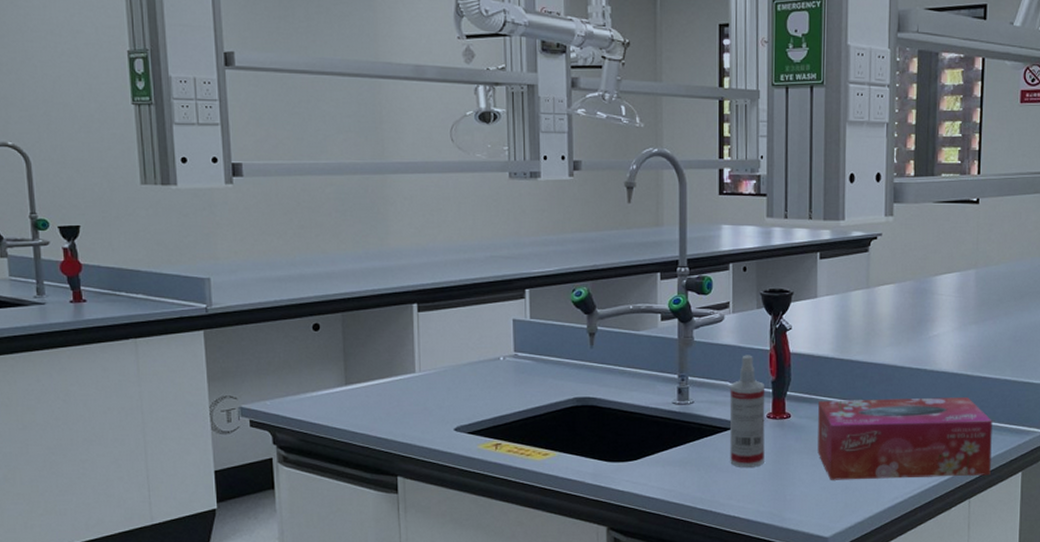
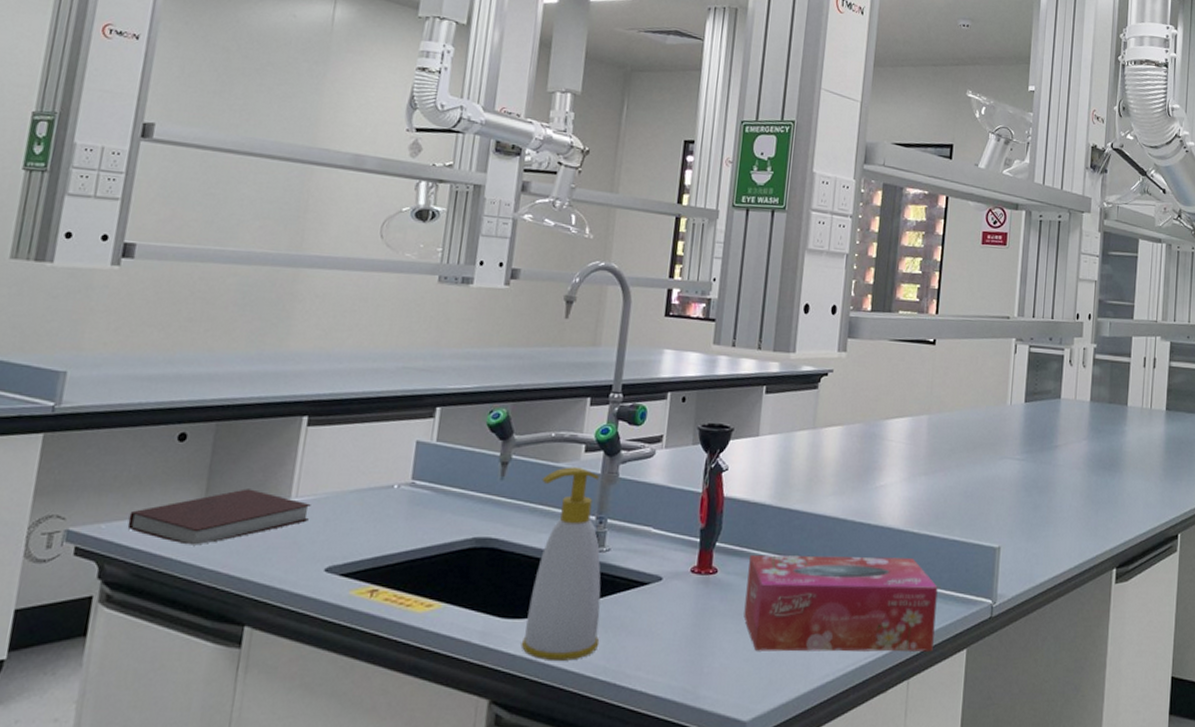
notebook: none [287,367,433,415] -> present [127,489,311,545]
soap bottle: none [626,334,694,495] -> present [521,467,601,662]
spray bottle: present [729,355,765,467] -> none [643,497,693,631]

